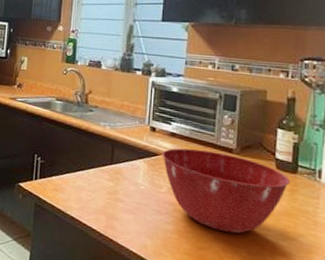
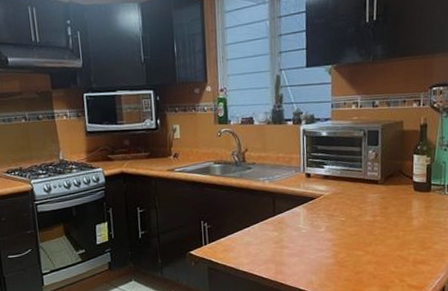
mixing bowl: present [162,148,290,234] -> none [318,185,425,255]

